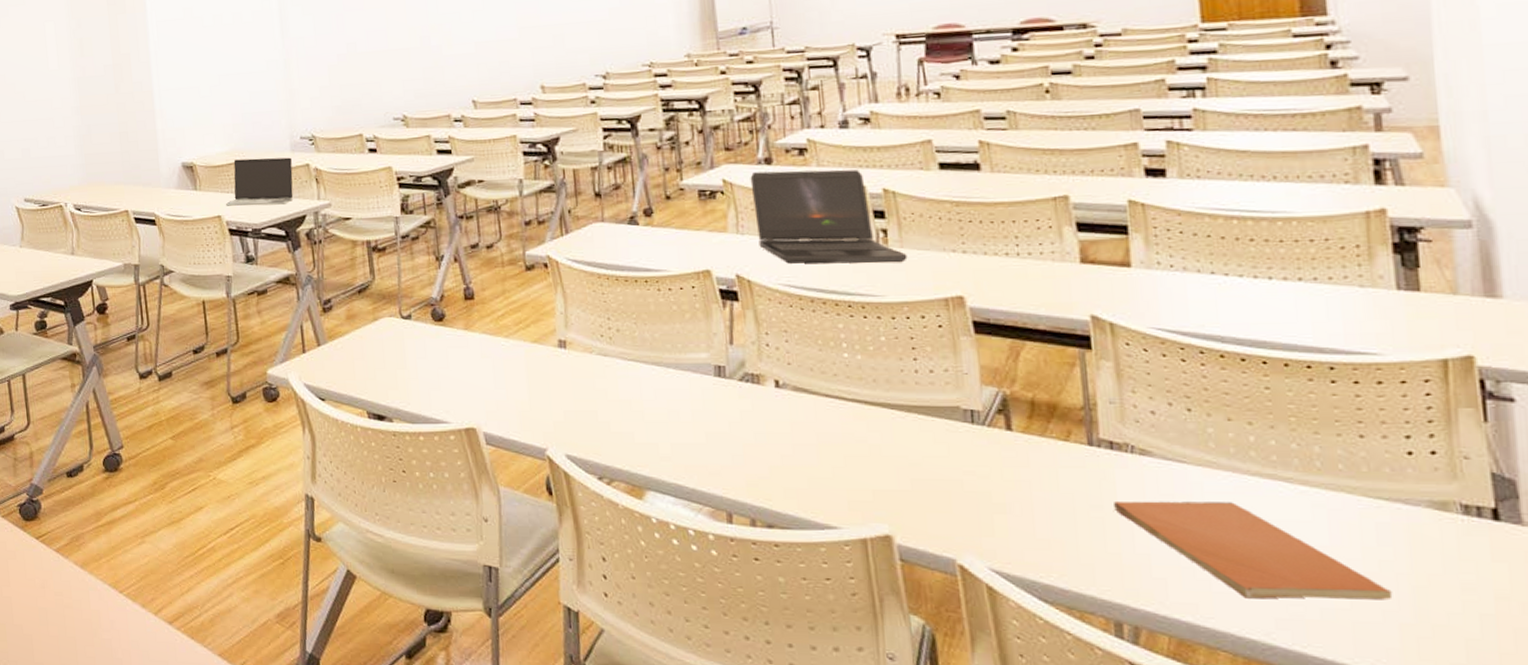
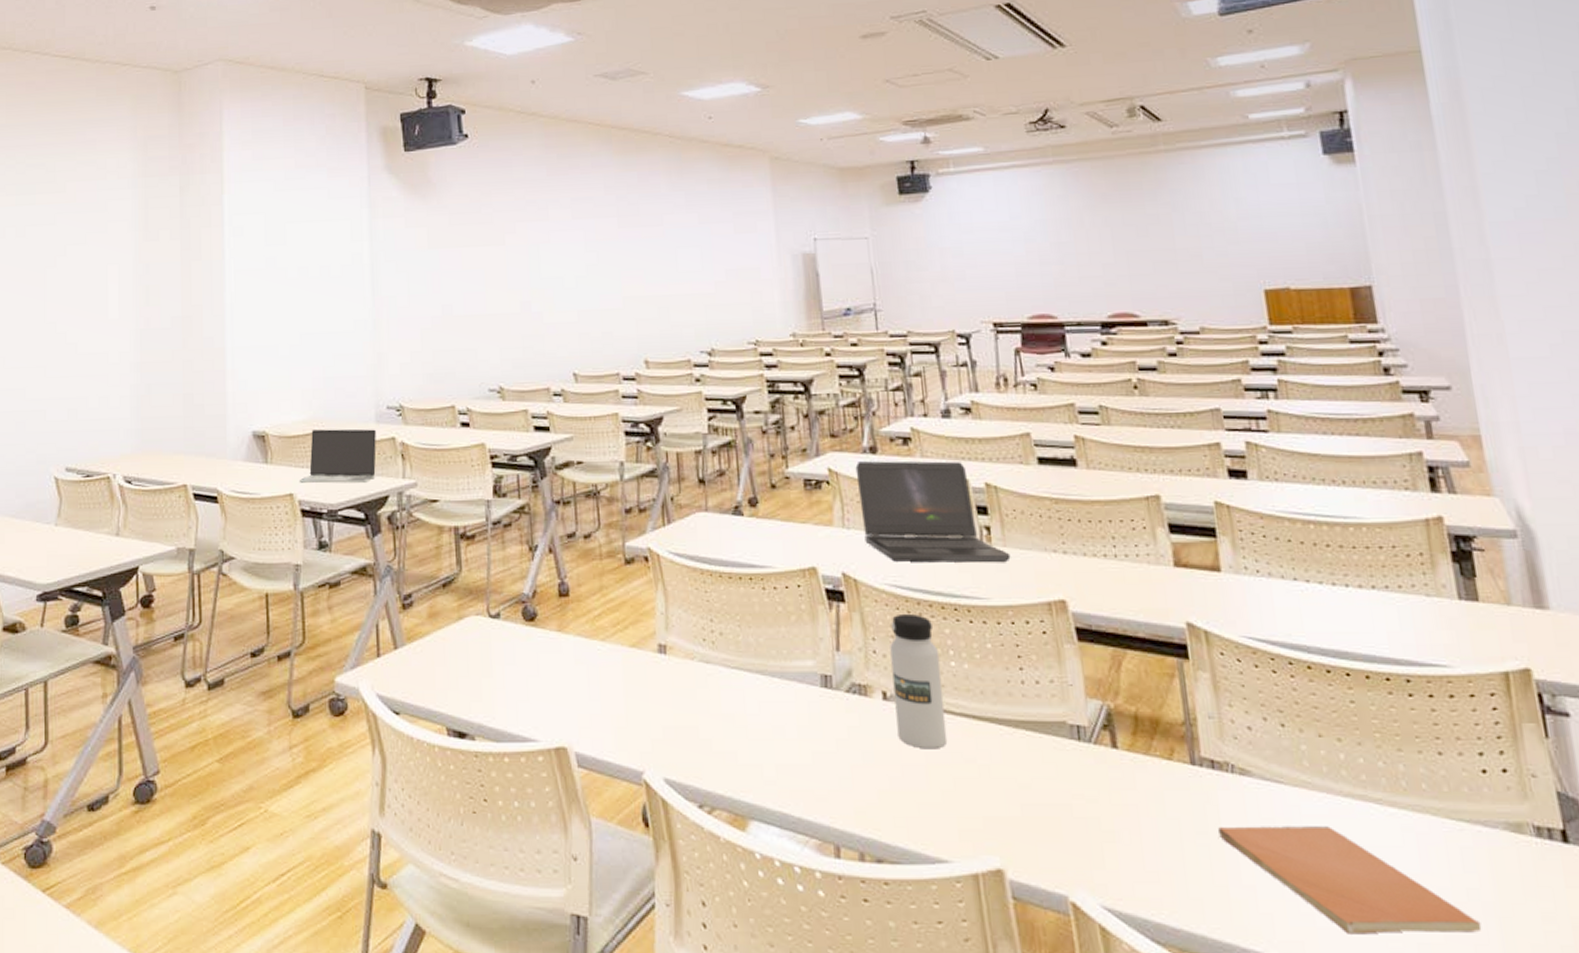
water bottle: none [783,310,839,431] -> present [890,613,948,749]

